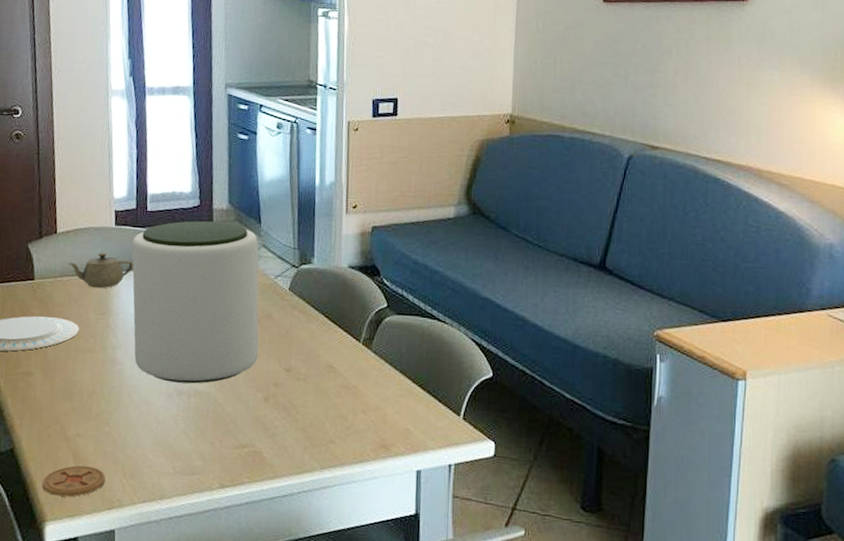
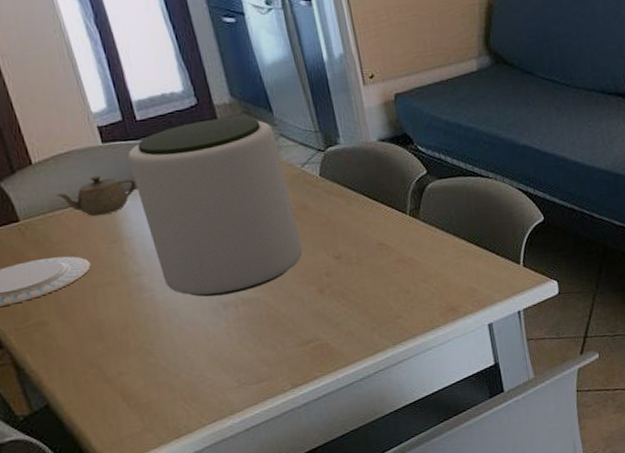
coaster: present [42,465,105,497] -> none [92,401,165,440]

